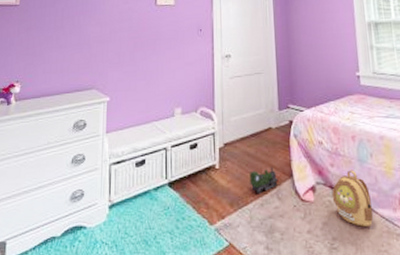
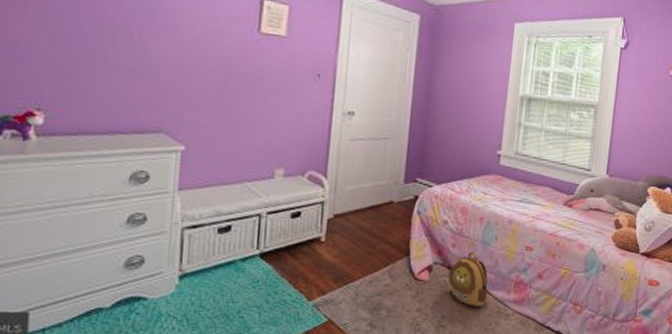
toy train: present [249,167,279,195] -> none [360,244,393,271]

